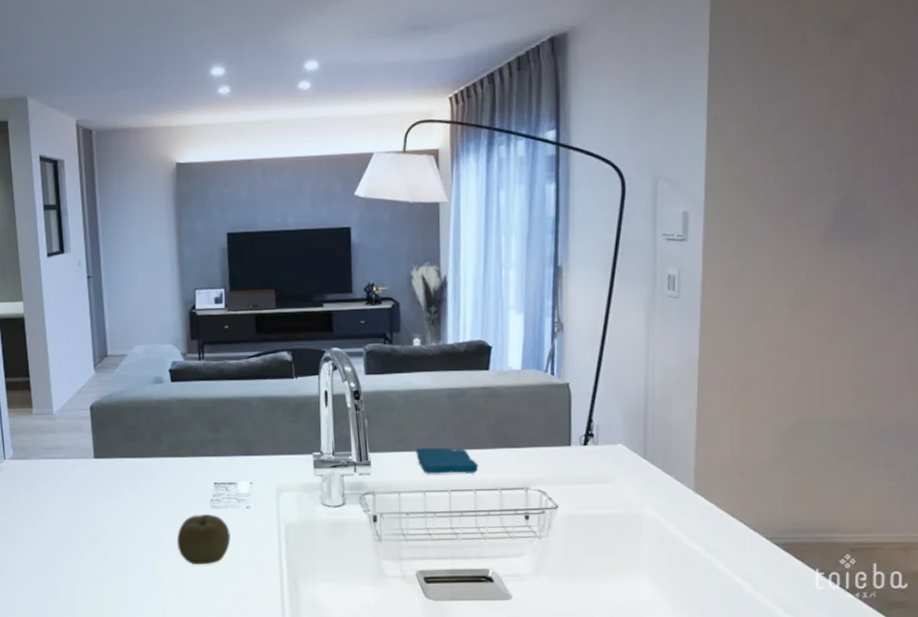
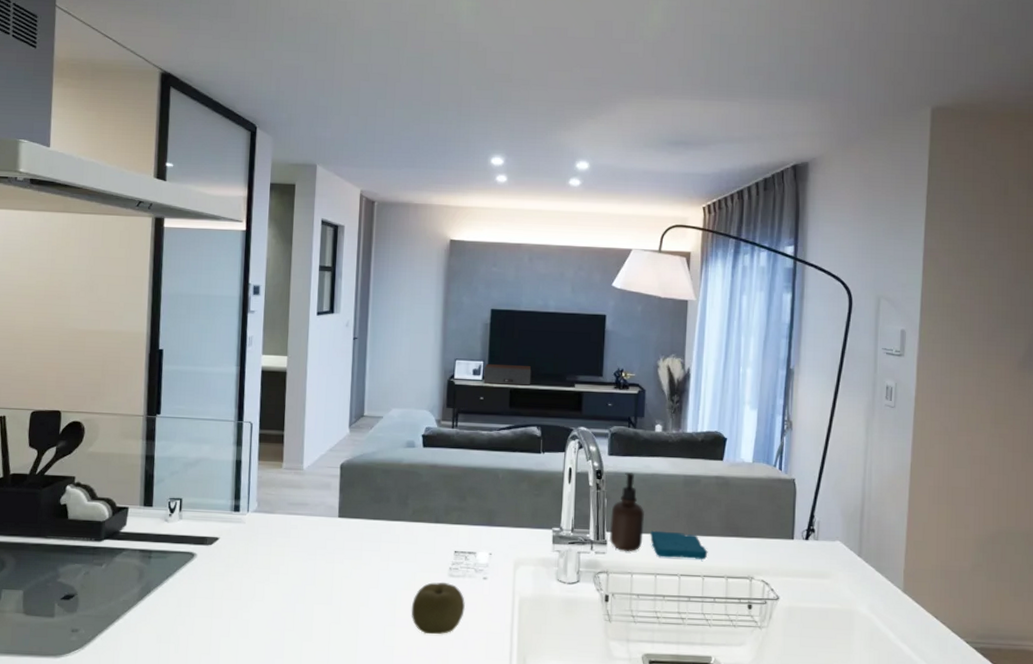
soap dispenser: none [372,390,409,471] -> present [610,472,644,551]

